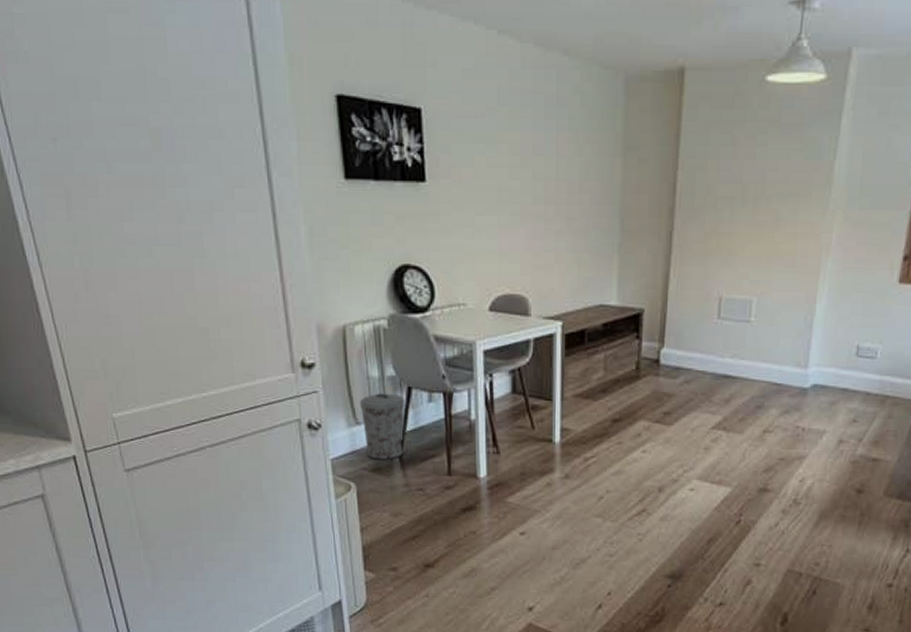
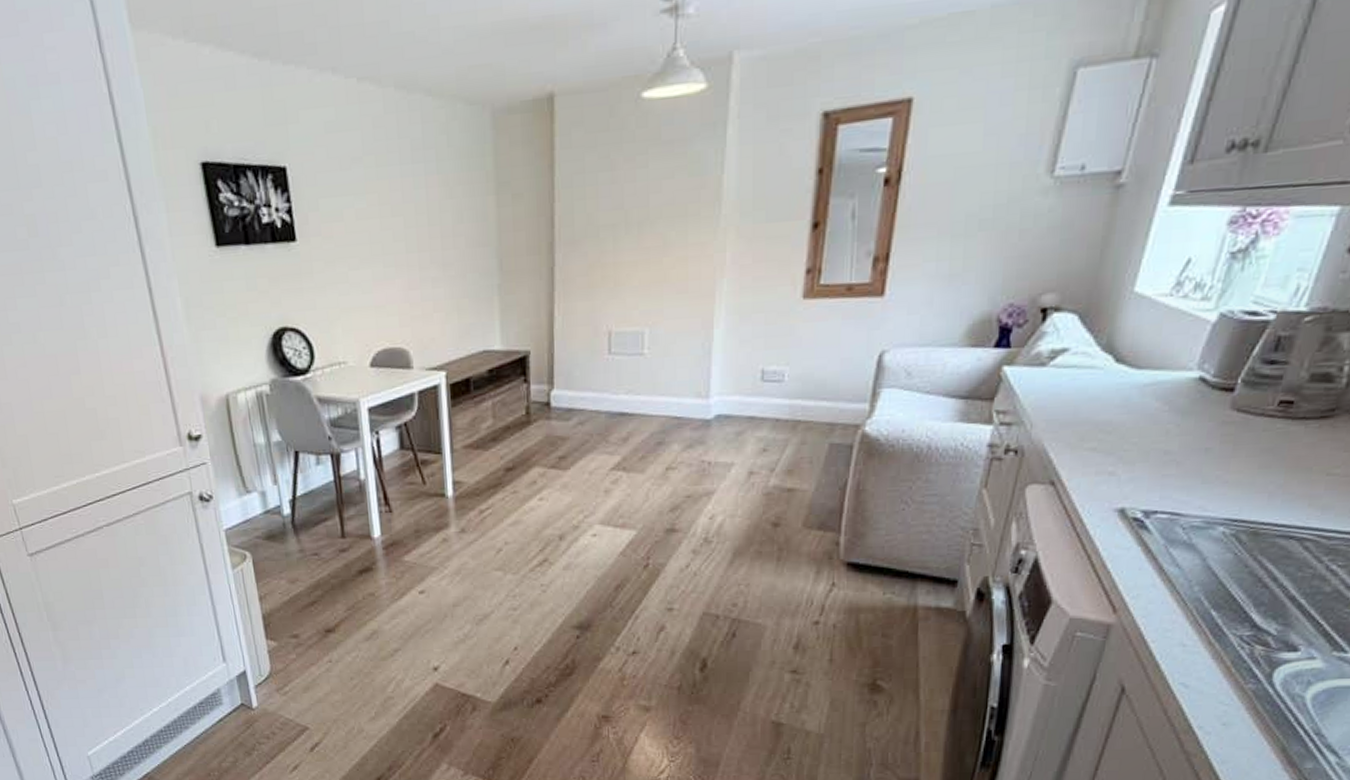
trash can: present [359,393,405,460] -> none [248,459,298,527]

